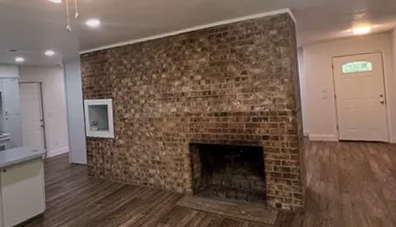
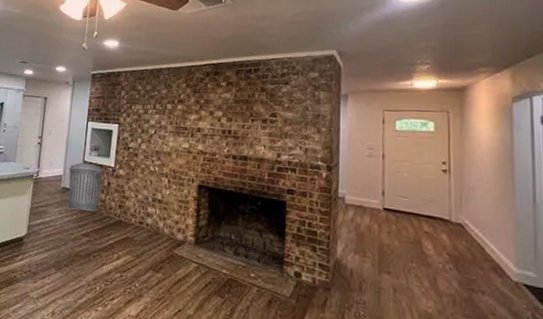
trash can: none [73,137,106,182] -> present [68,162,104,211]

